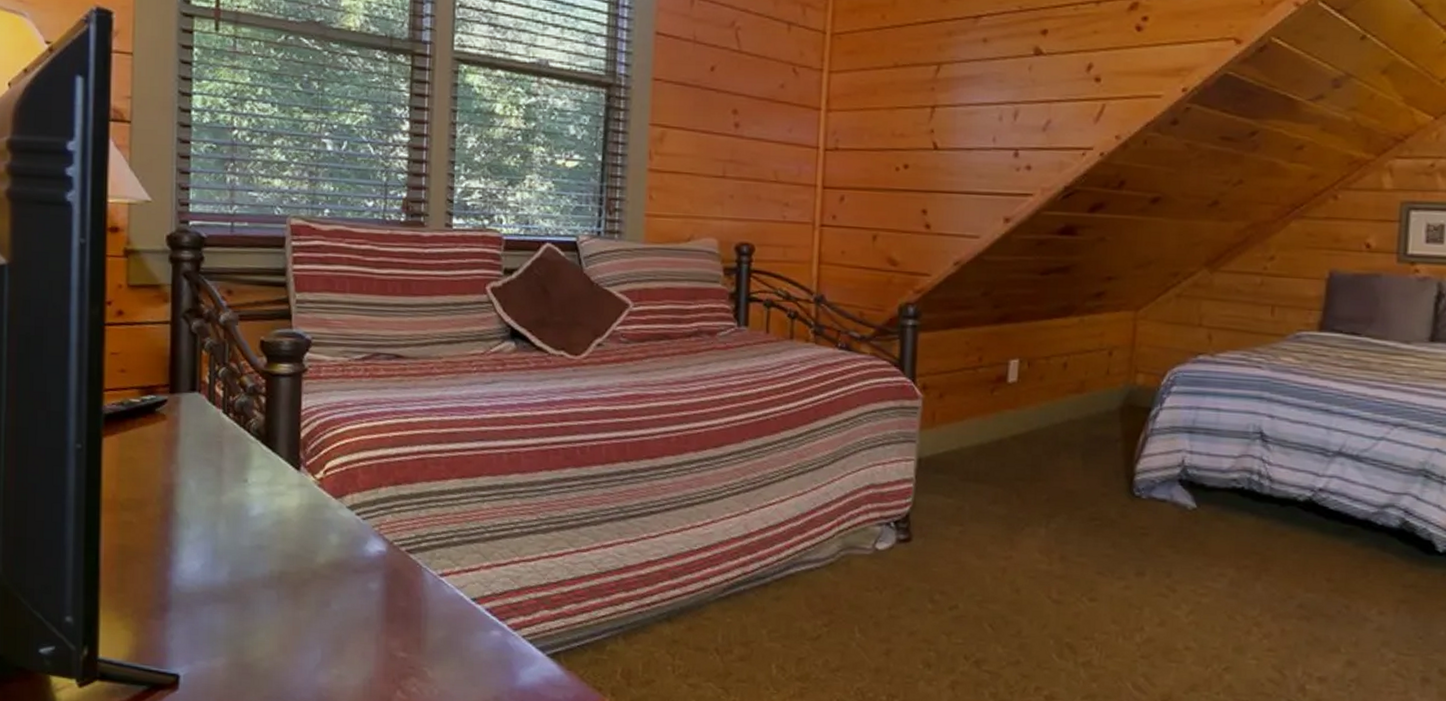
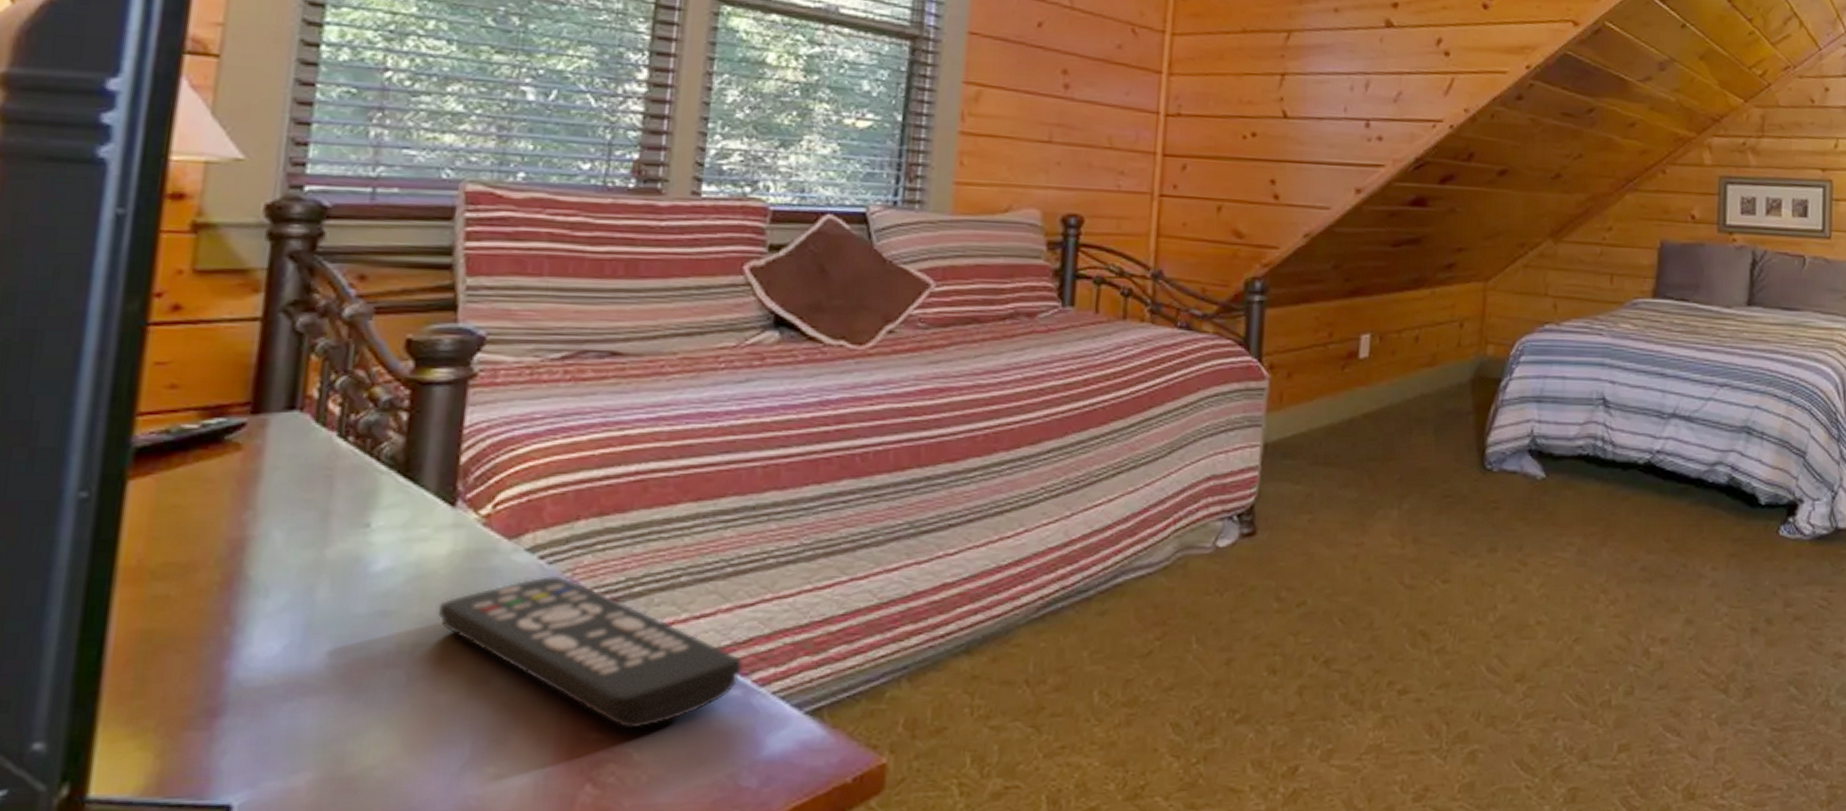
remote control: none [293,528,500,653] -> present [437,575,743,729]

